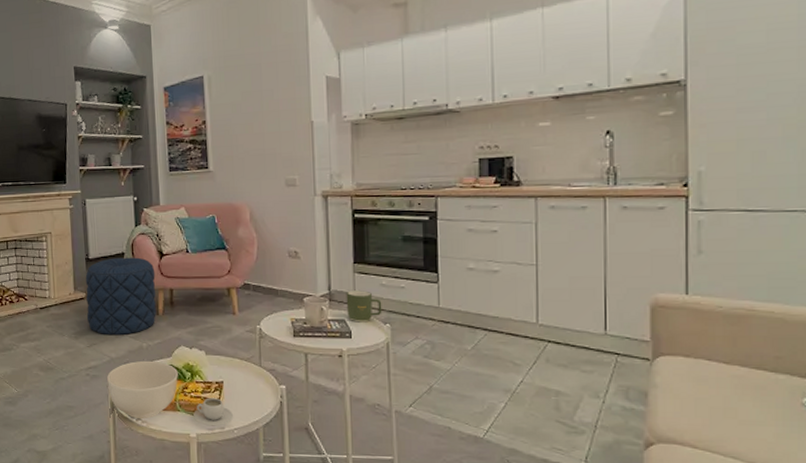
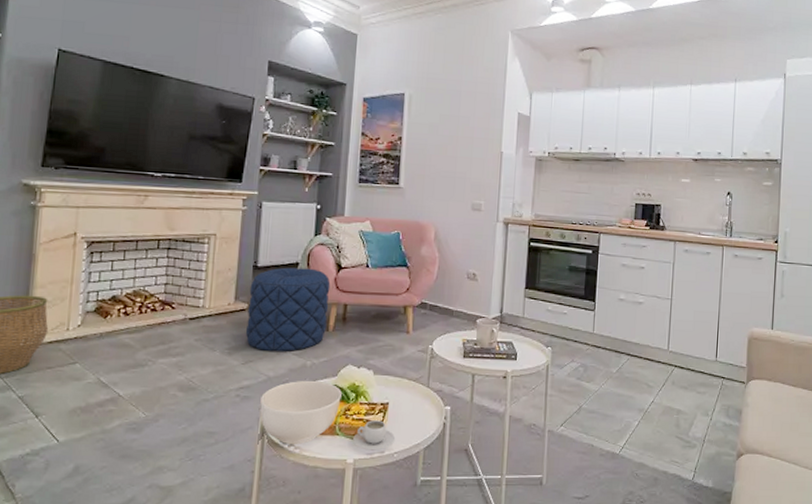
mug: present [346,290,382,323] -> none [514,314,546,345]

